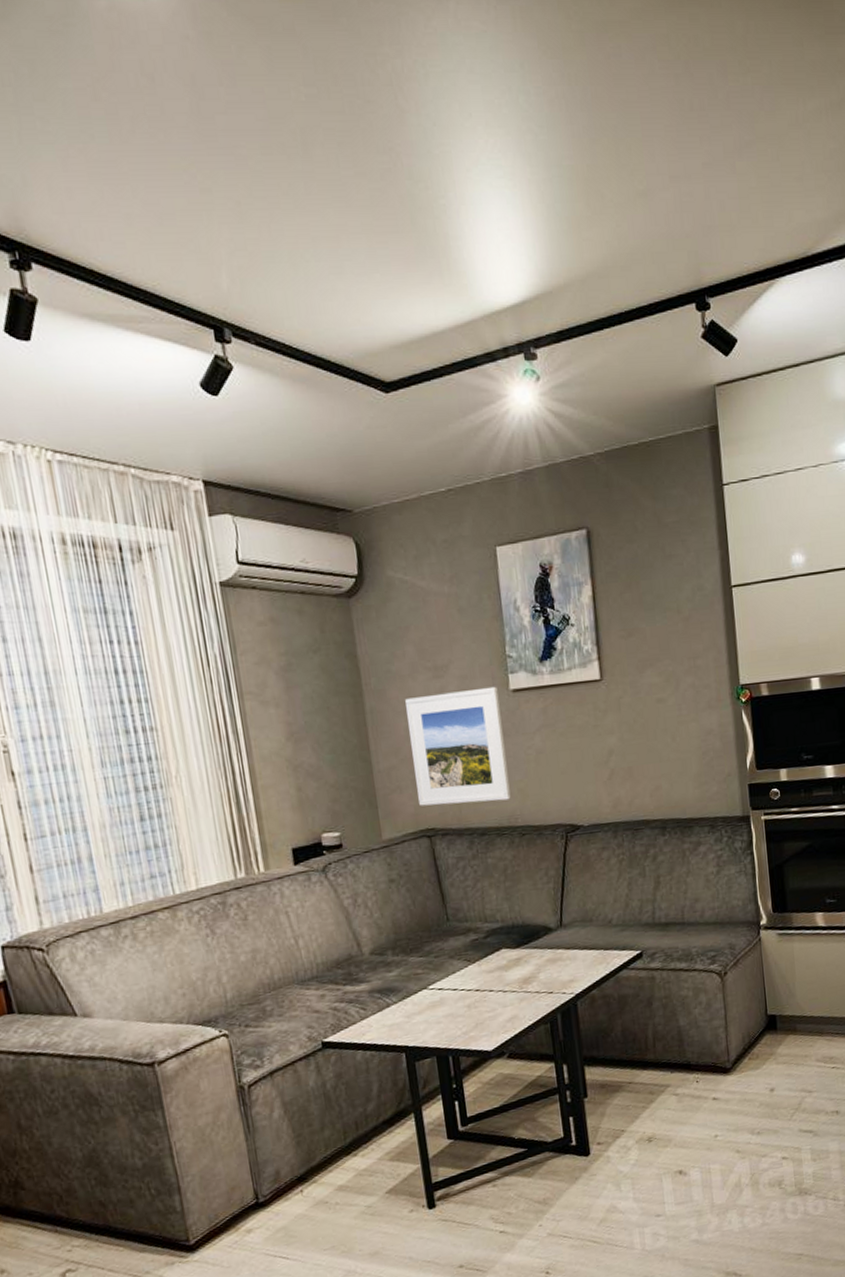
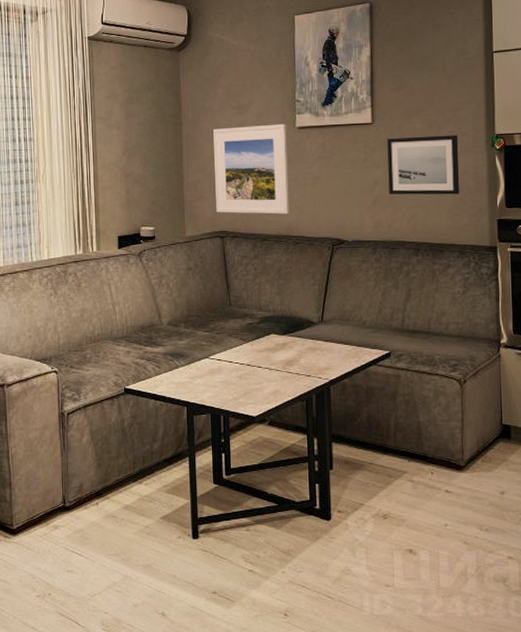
wall art: none [620,688,706,765] -> present [387,135,460,195]

